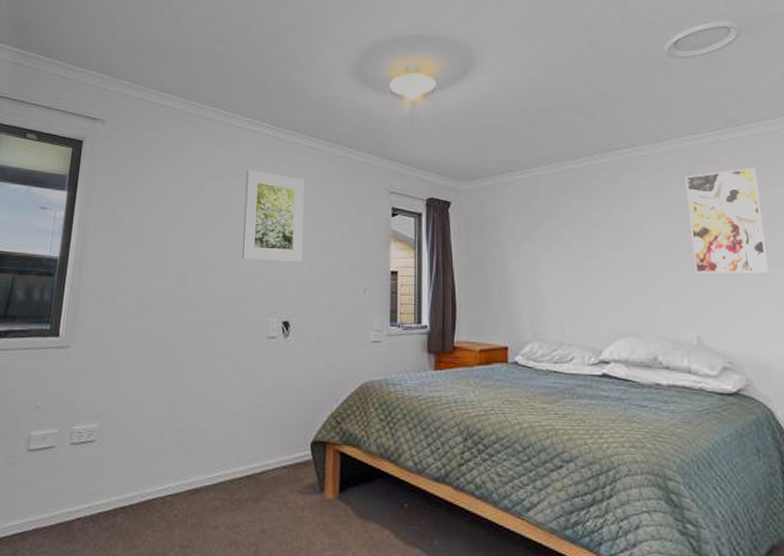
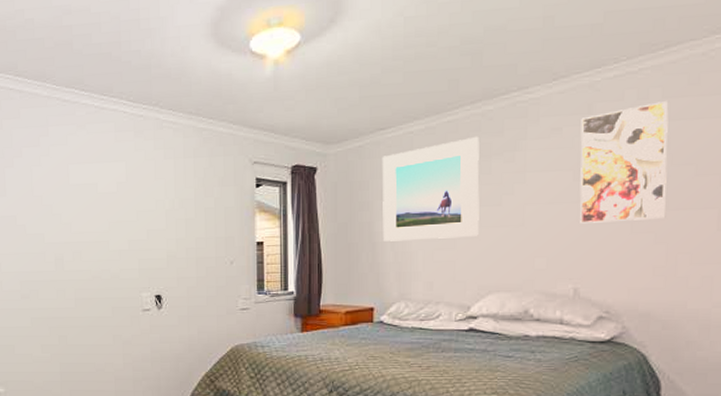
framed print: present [241,169,305,262] -> none [108,150,170,240]
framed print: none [511,184,605,280] -> present [382,136,480,242]

